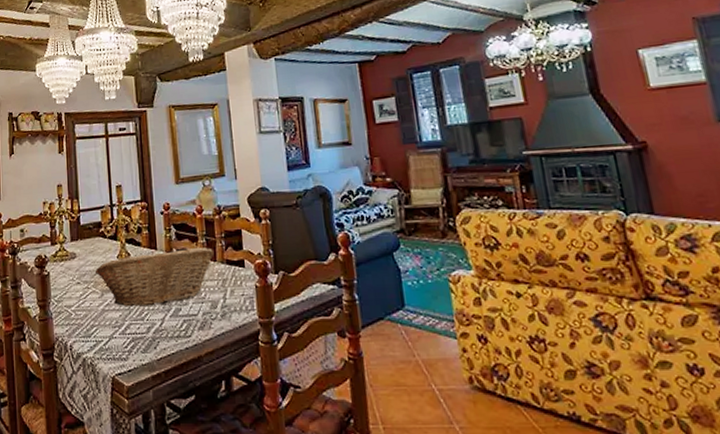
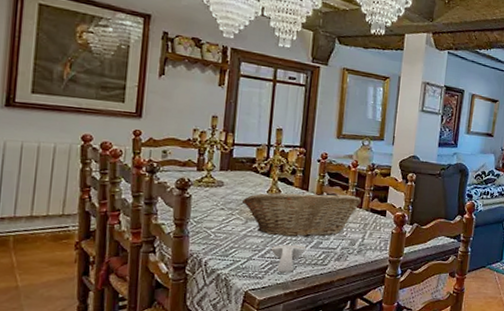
spoon rest: none [130,314,166,351] -> present [270,244,306,273]

